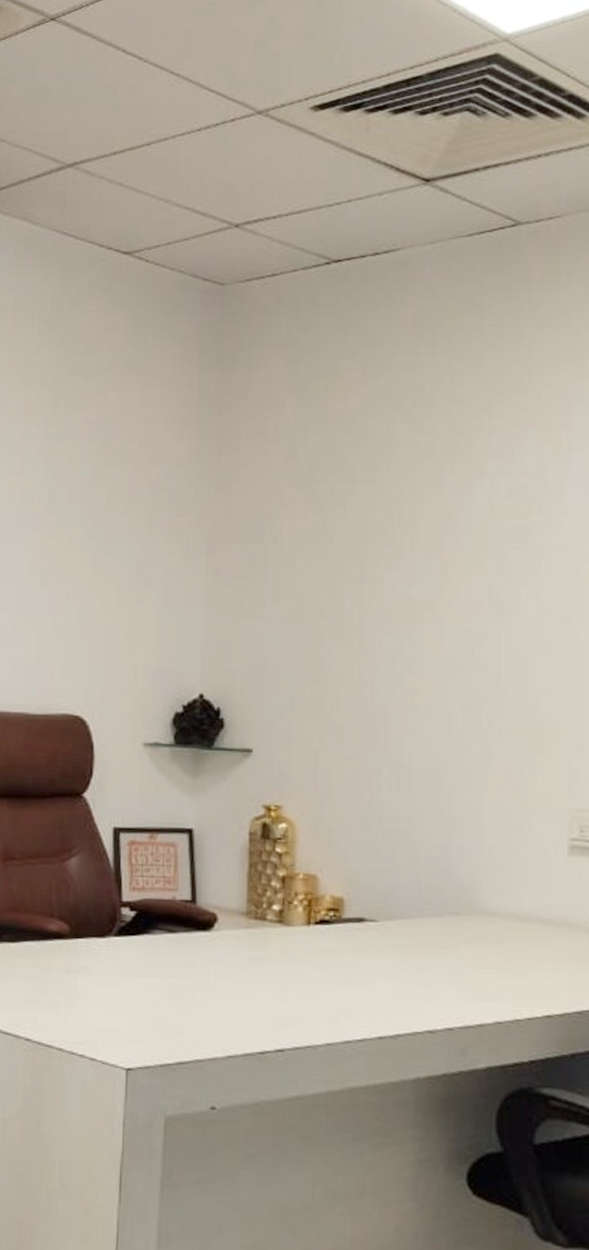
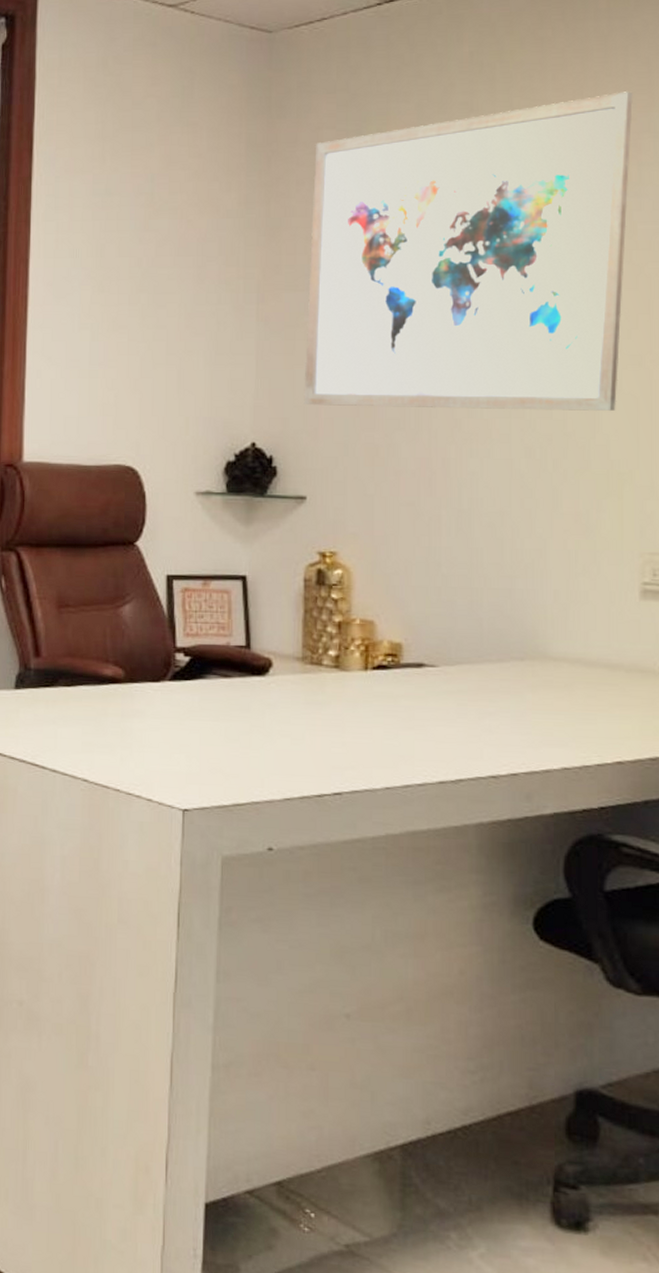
wall art: none [251,361,563,671] -> present [304,91,633,412]

